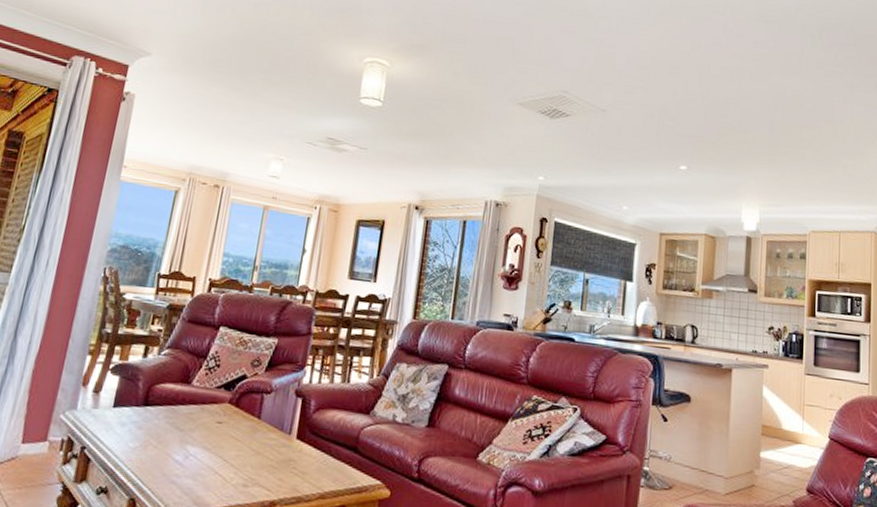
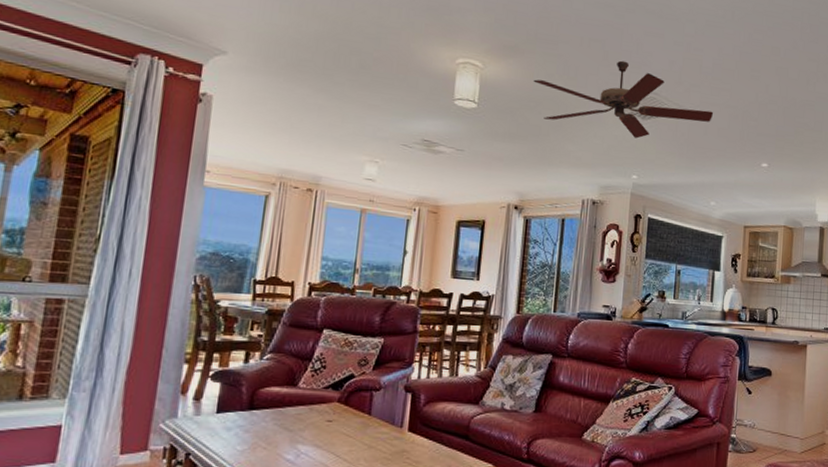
ceiling fan: none [439,58,628,138] -> present [533,60,714,139]

